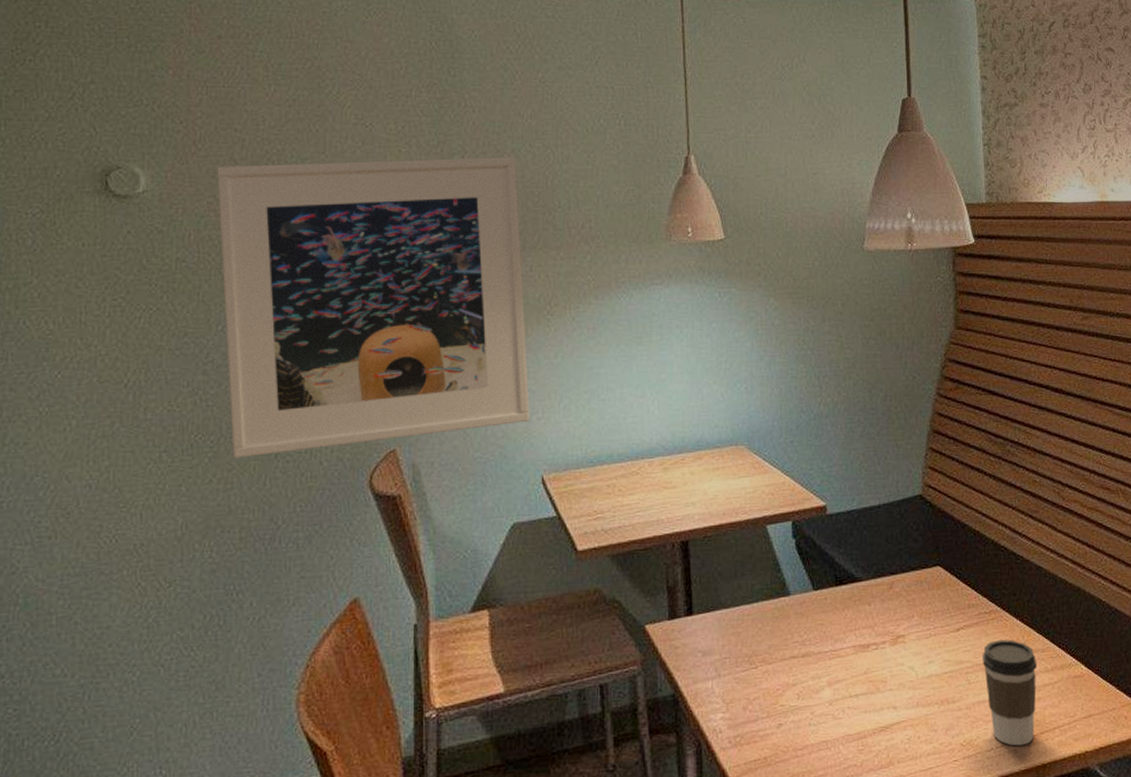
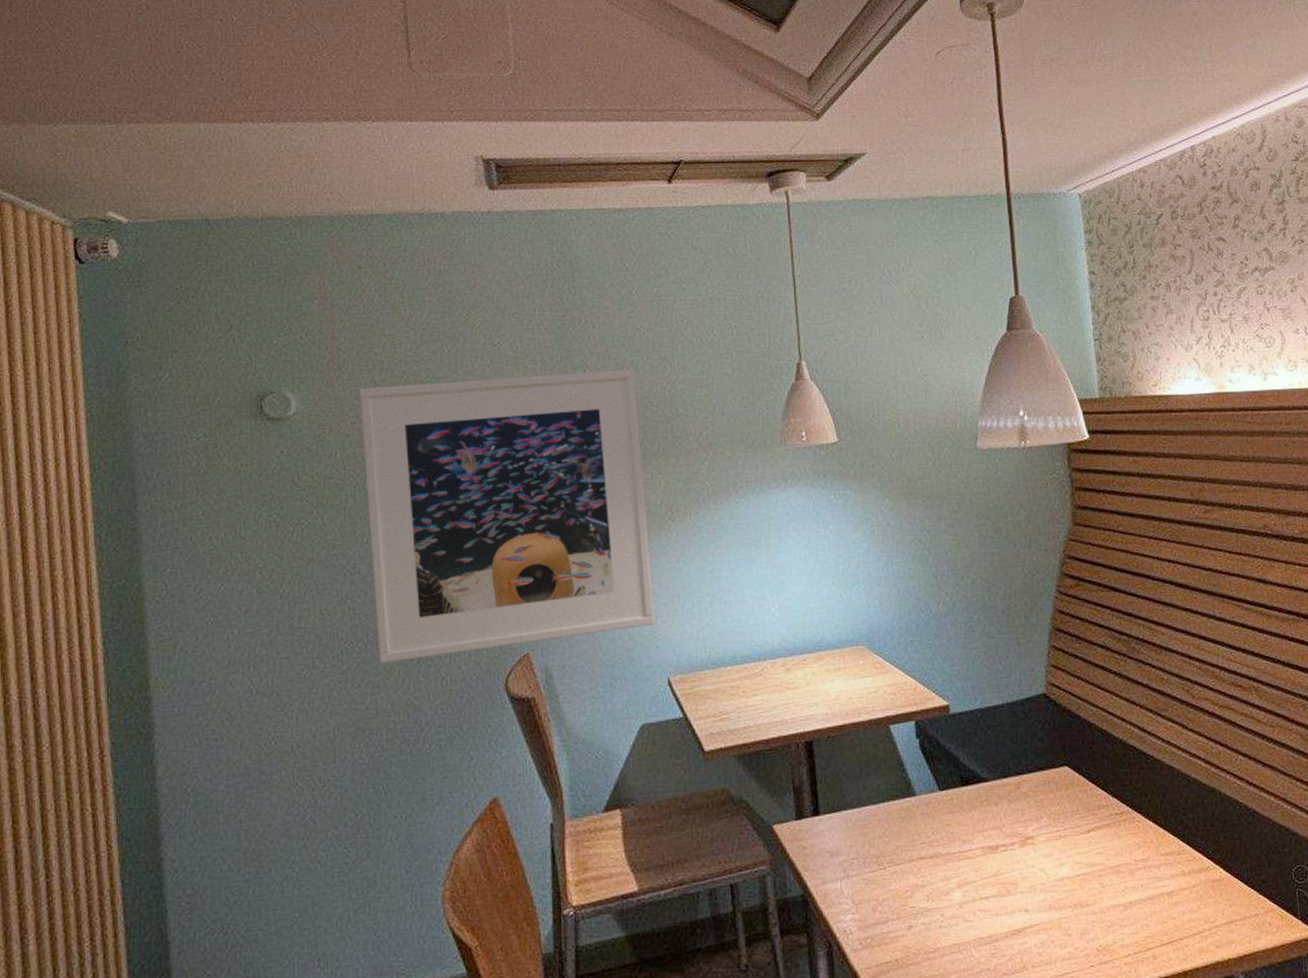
coffee cup: present [982,639,1037,746] -> none [1115,841,1174,952]

